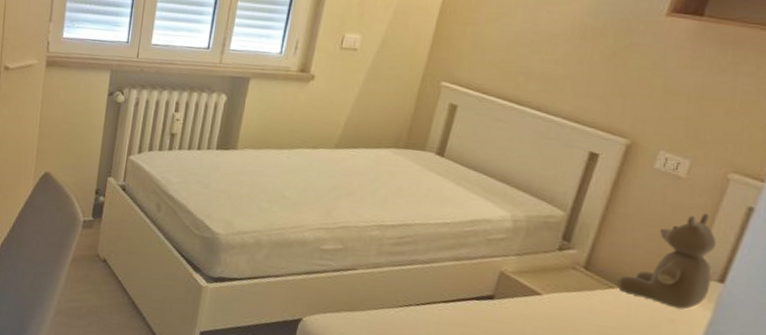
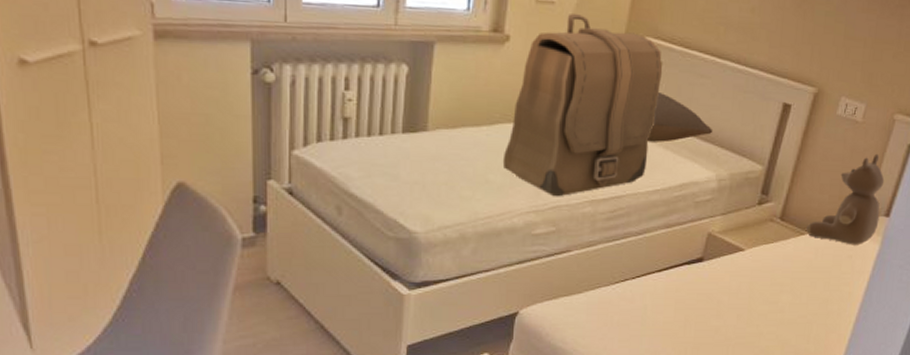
backpack: none [299,59,458,219] -> present [502,14,663,197]
pillow: none [439,131,510,179] -> present [647,91,713,142]

